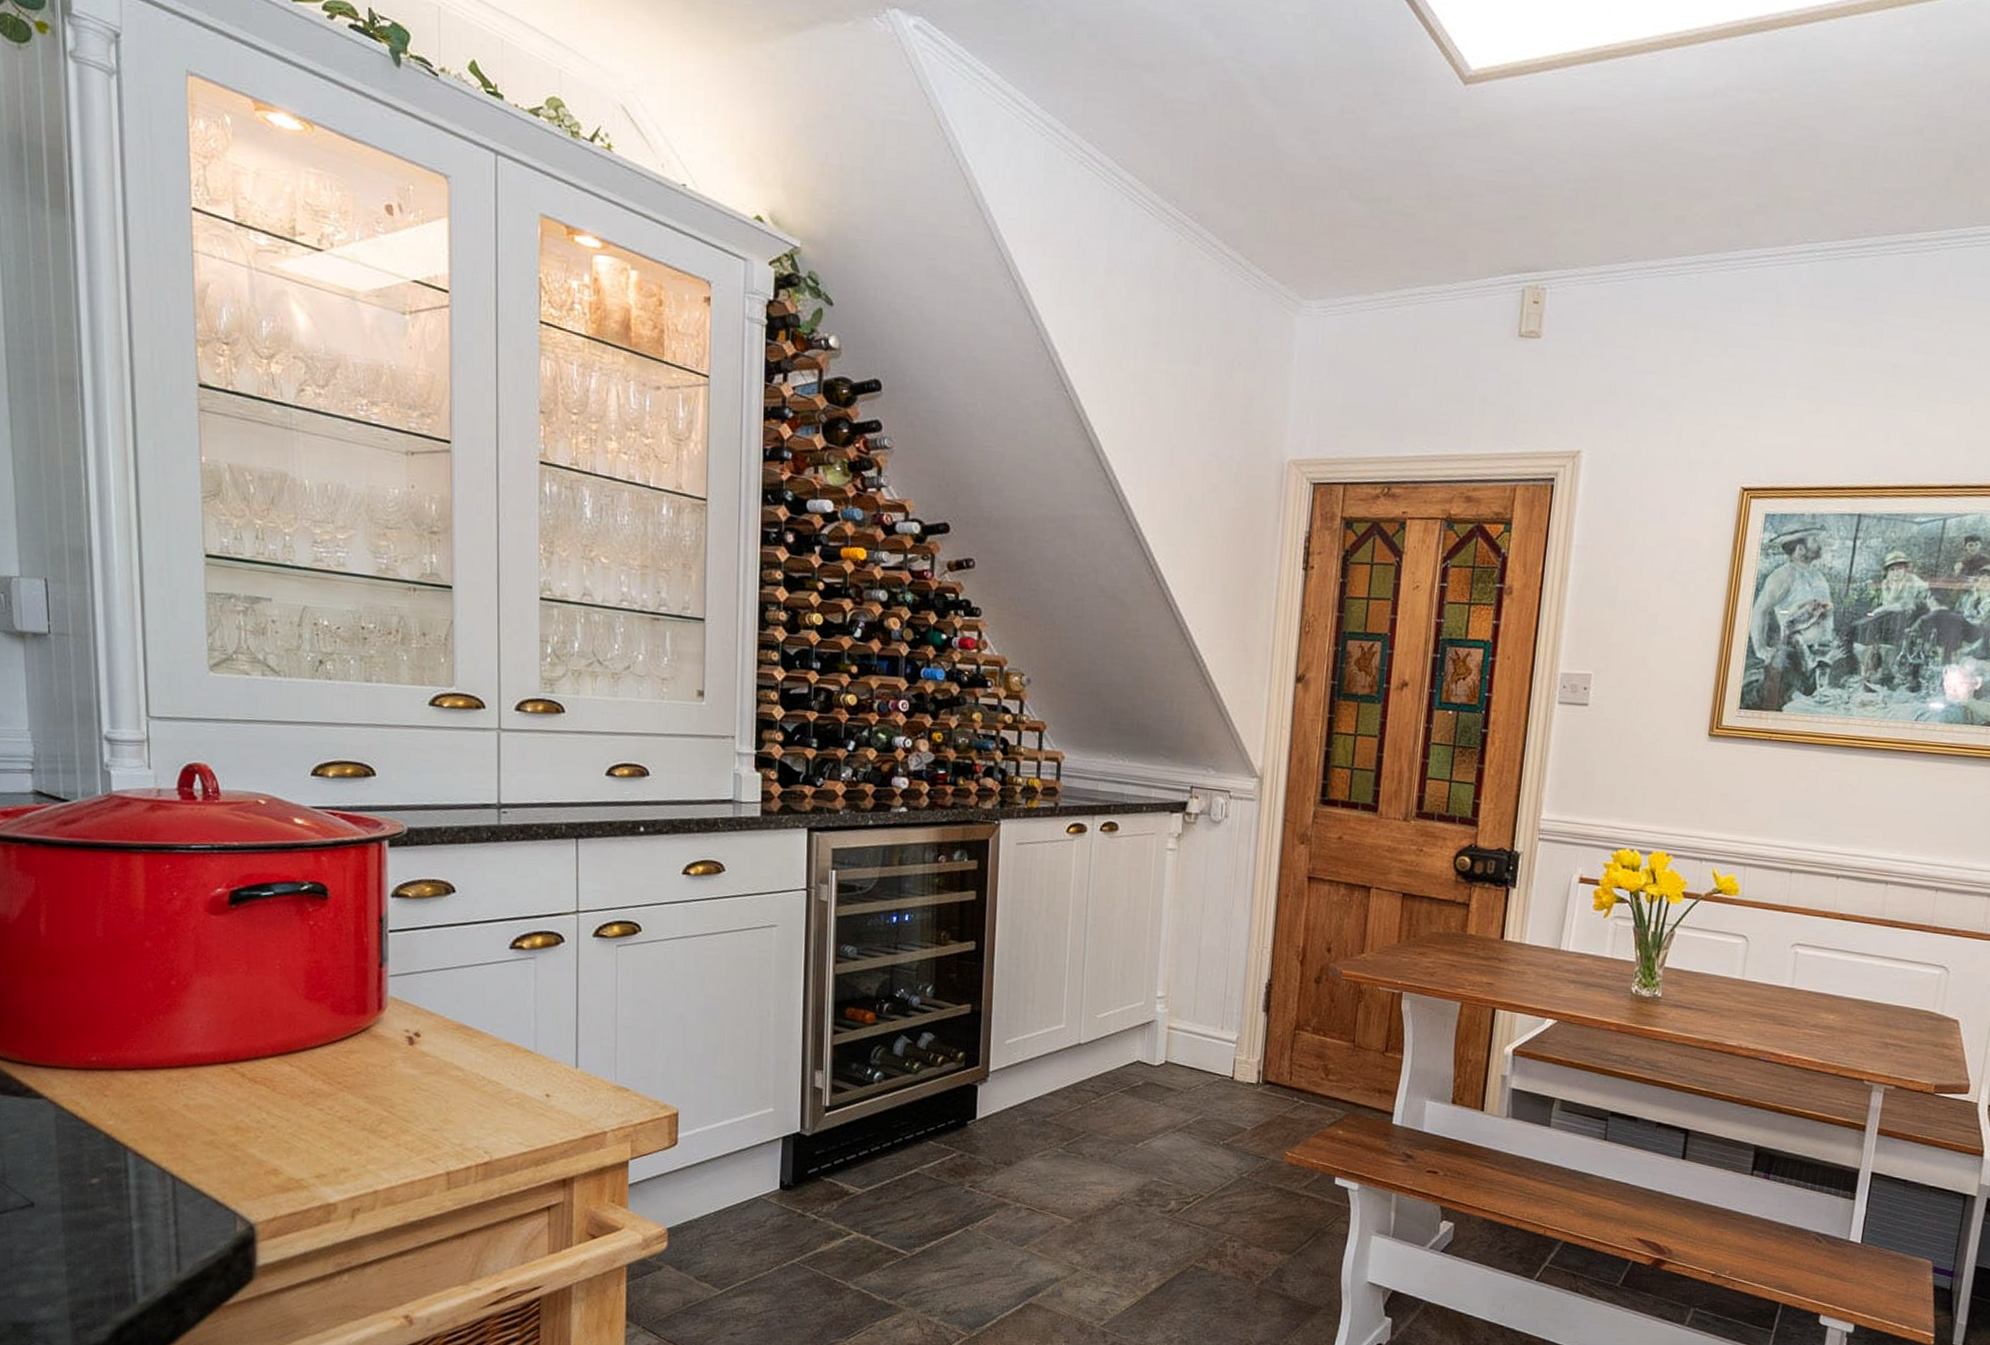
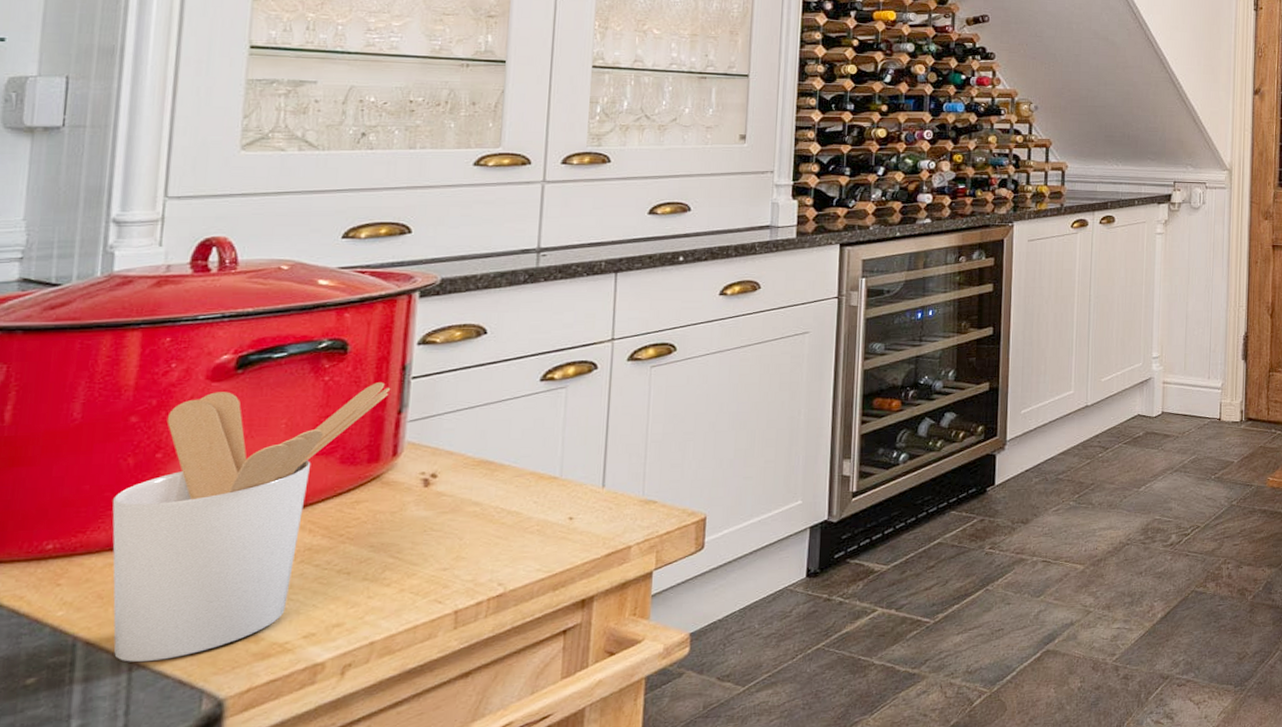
utensil holder: none [140,925,371,1179] -> present [112,382,391,663]

